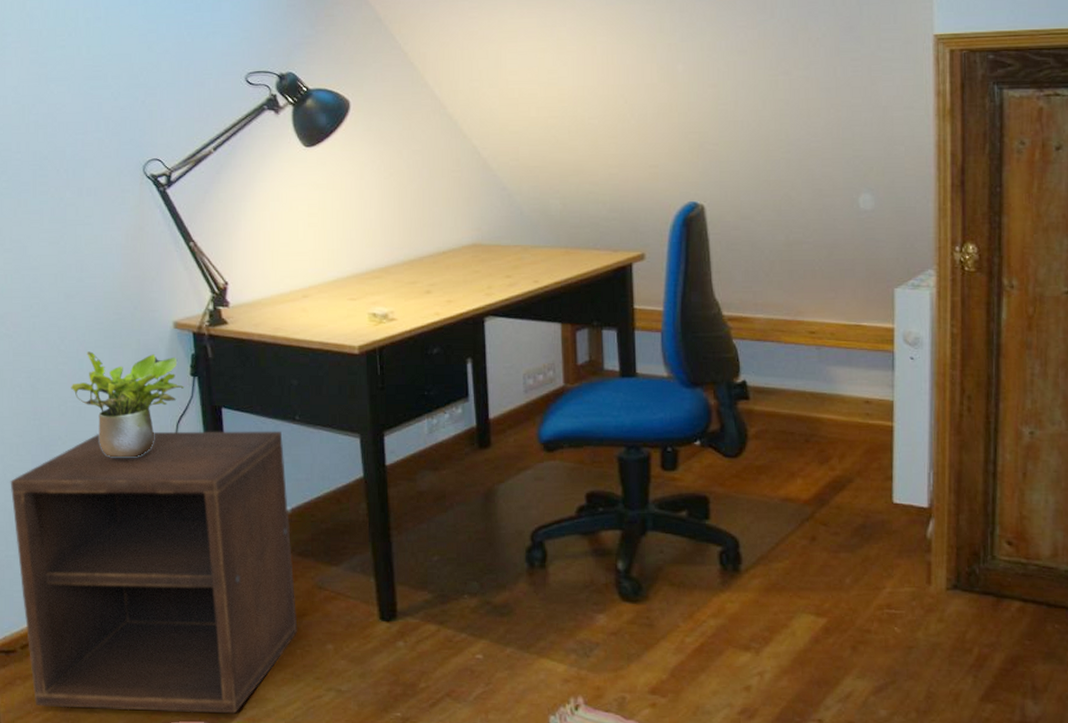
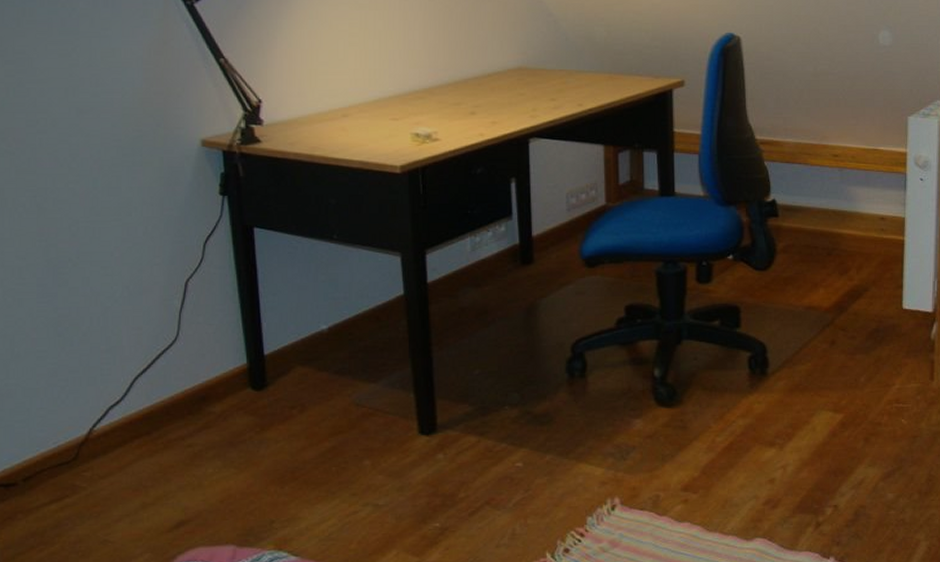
nightstand: present [10,431,298,714] -> none [11,250,333,540]
potted plant: present [71,351,185,458] -> none [83,169,213,280]

